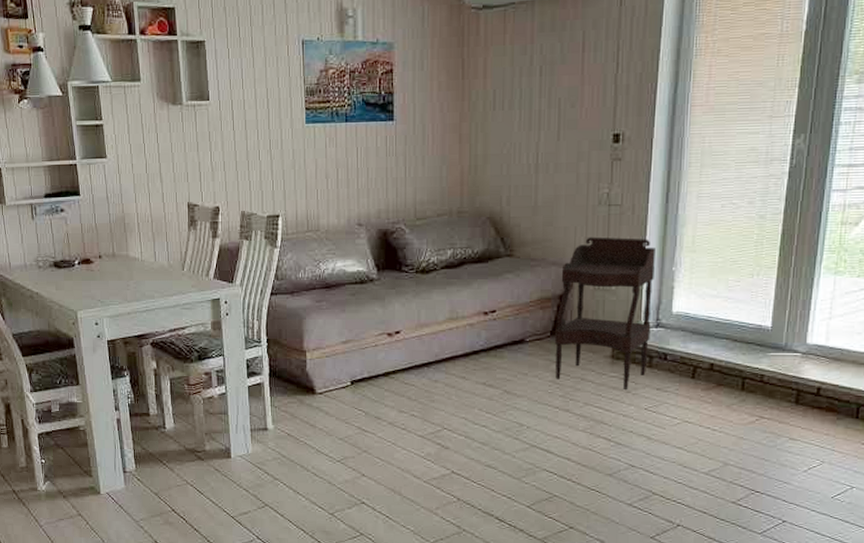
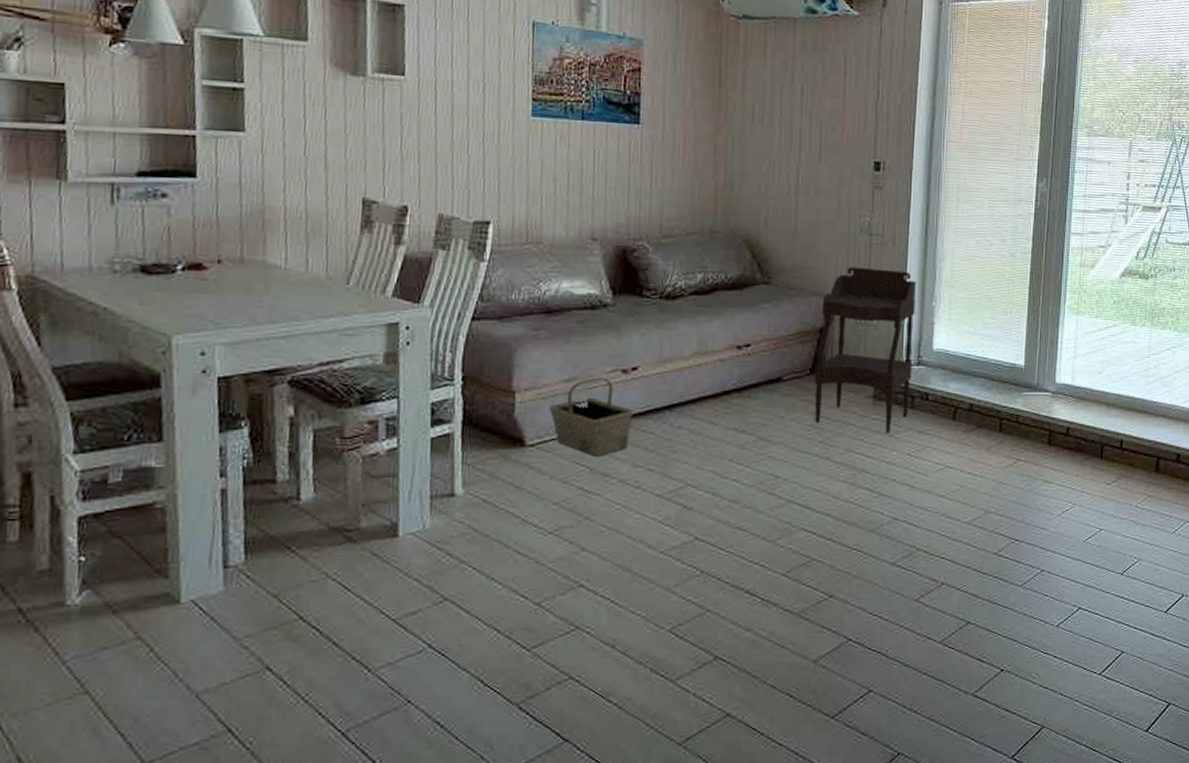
basket: none [332,340,398,403] -> present [549,377,634,457]

